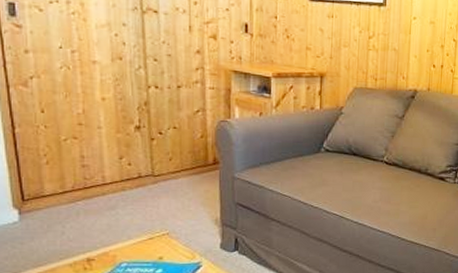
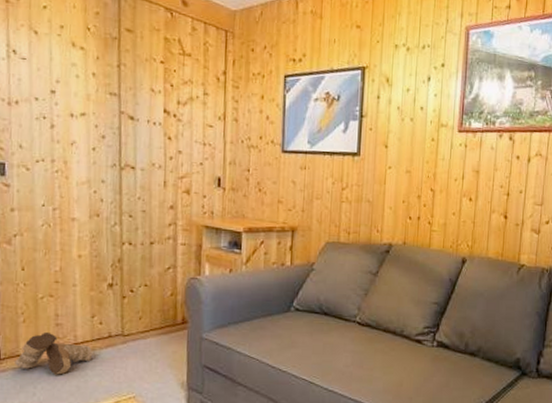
boots: none [39,173,123,214] -> present [13,331,93,375]

